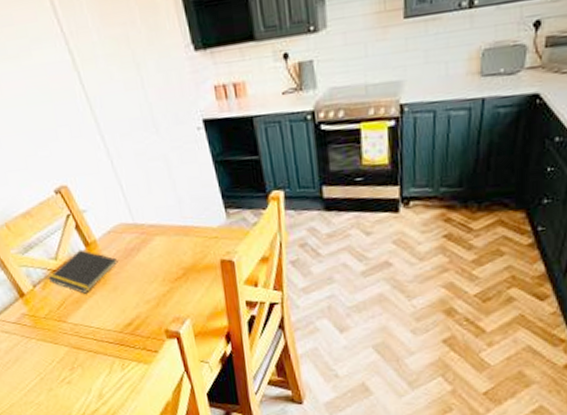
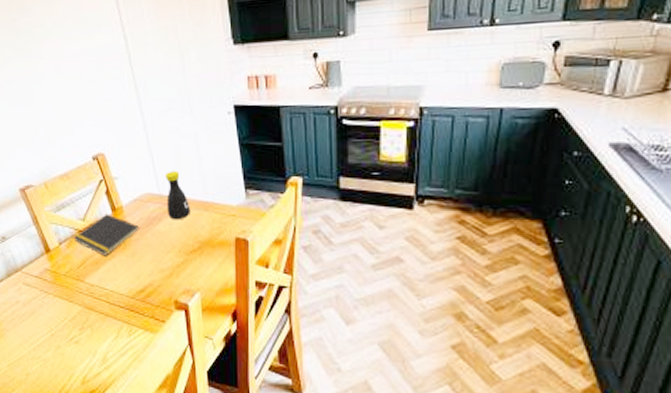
bottle: none [137,196,170,249] -> present [165,170,190,220]

